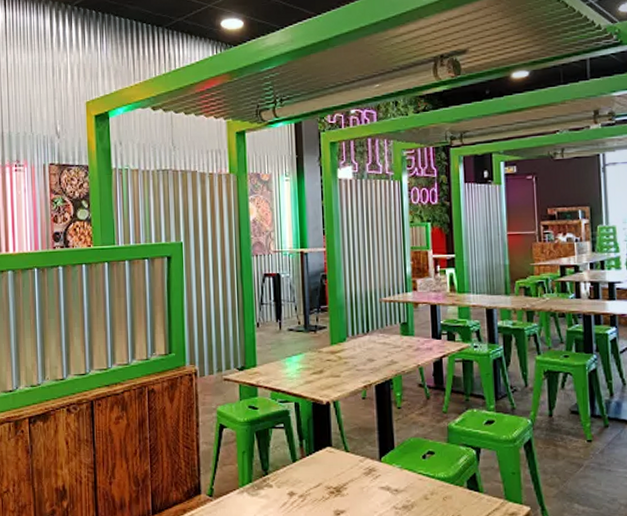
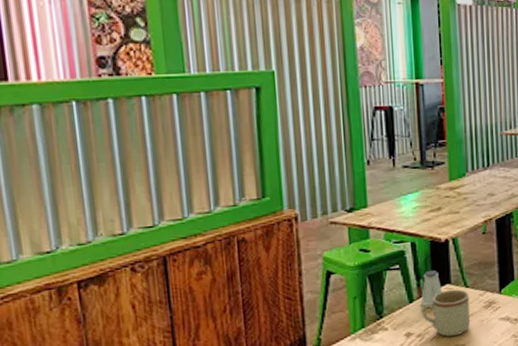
saltshaker: none [303,431,323,466] -> present [421,270,442,306]
mug: none [303,452,351,501] -> present [421,289,471,337]

